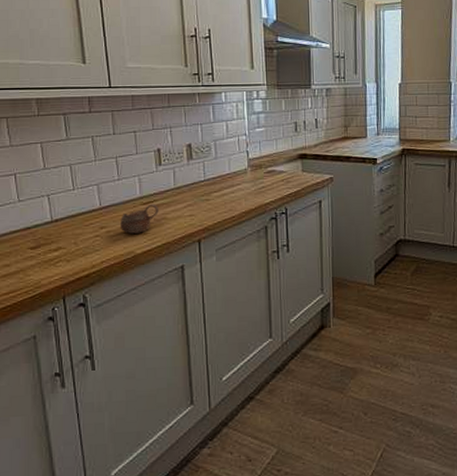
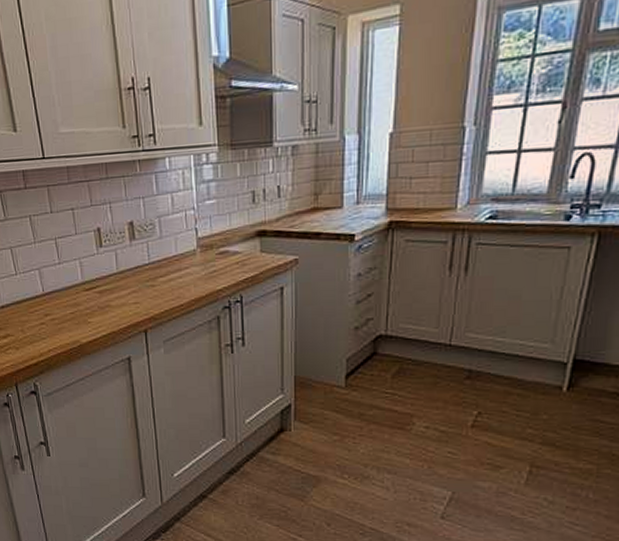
cup: present [121,204,159,234] -> none [64,290,102,322]

